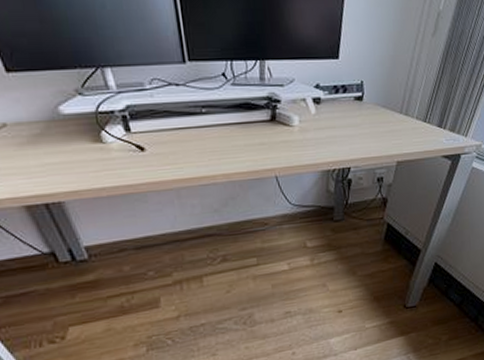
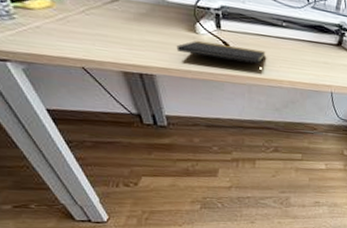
notepad: none [83,146,190,172] -> present [176,40,266,73]

